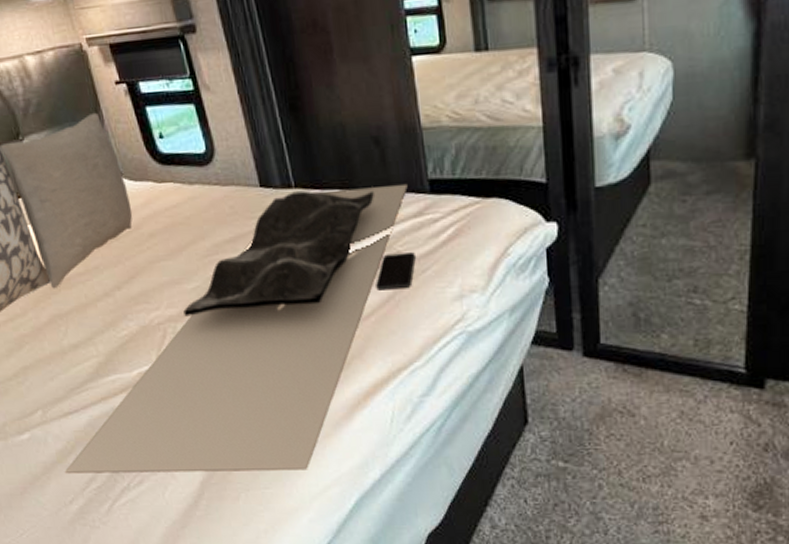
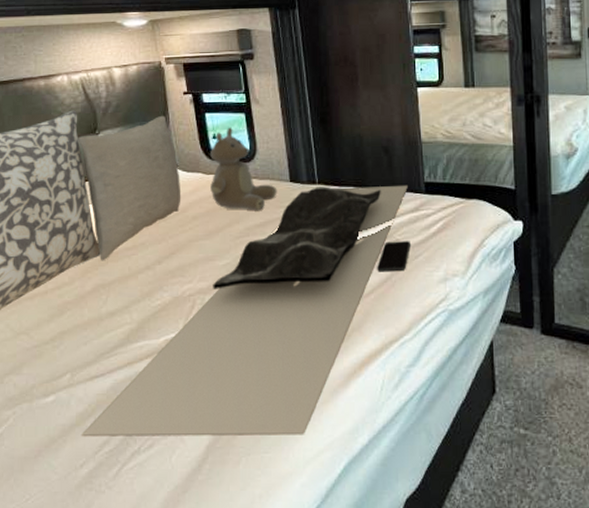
teddy bear: none [159,122,246,223] -> present [210,127,277,210]

